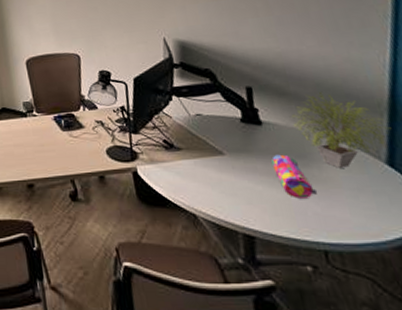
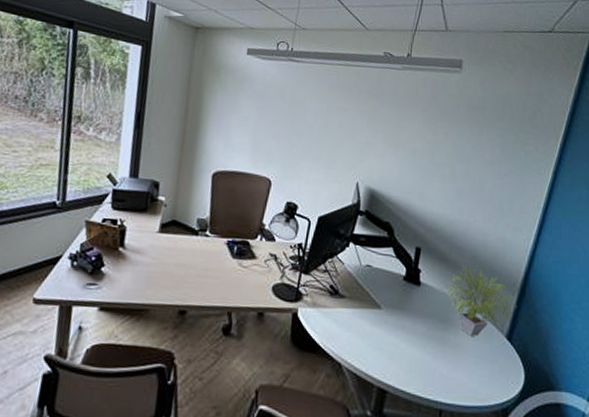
pencil case: present [270,154,317,199] -> none [418,316,448,360]

